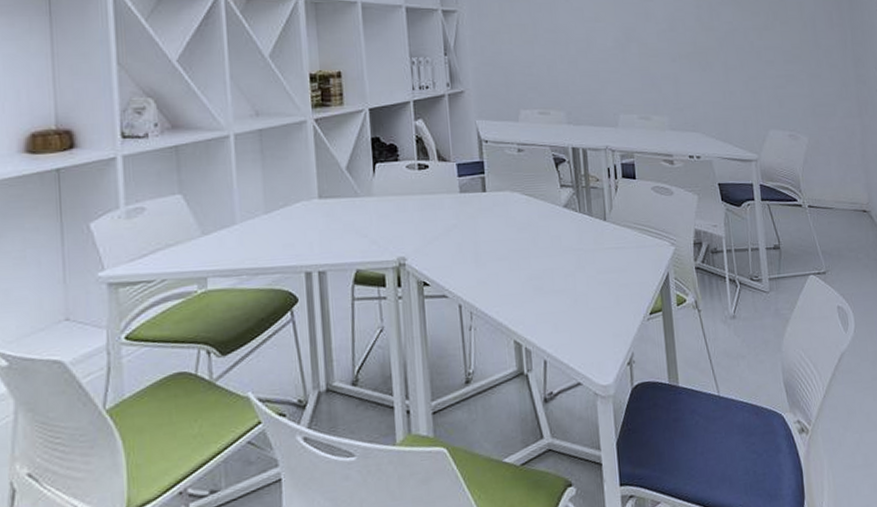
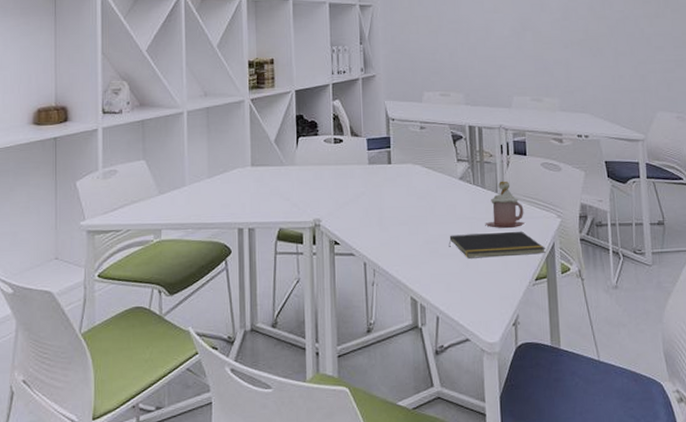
notepad: none [554,261,660,295] -> present [448,231,546,259]
mug: none [593,207,636,260] -> present [485,181,525,228]

